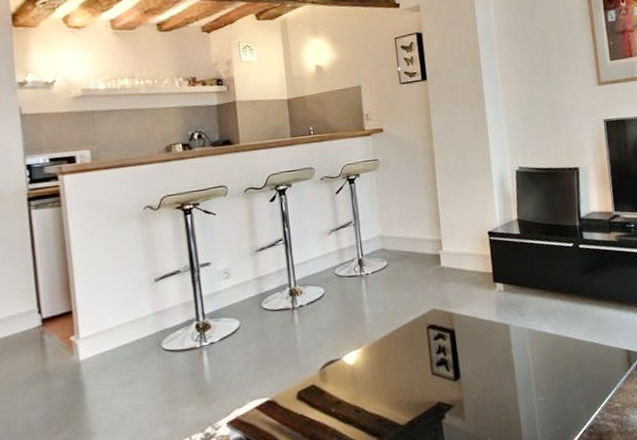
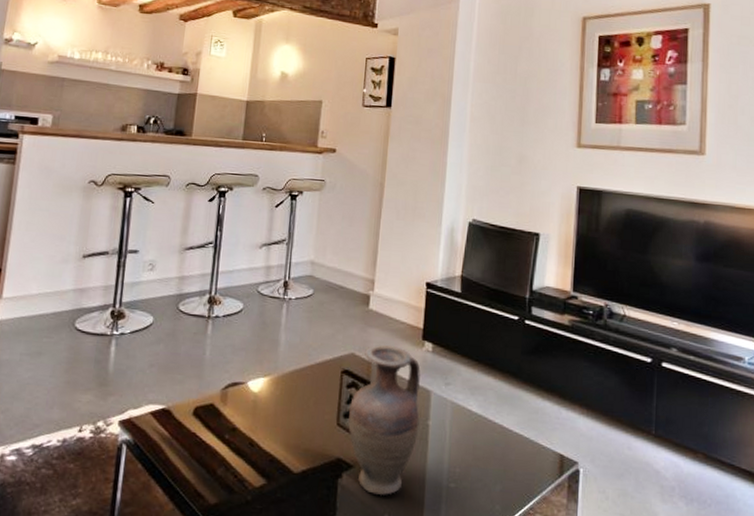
vase: none [440,293,505,425] -> present [347,345,421,496]

